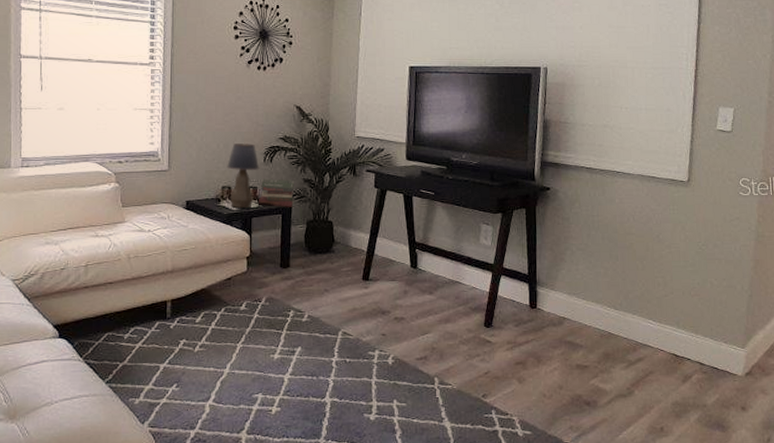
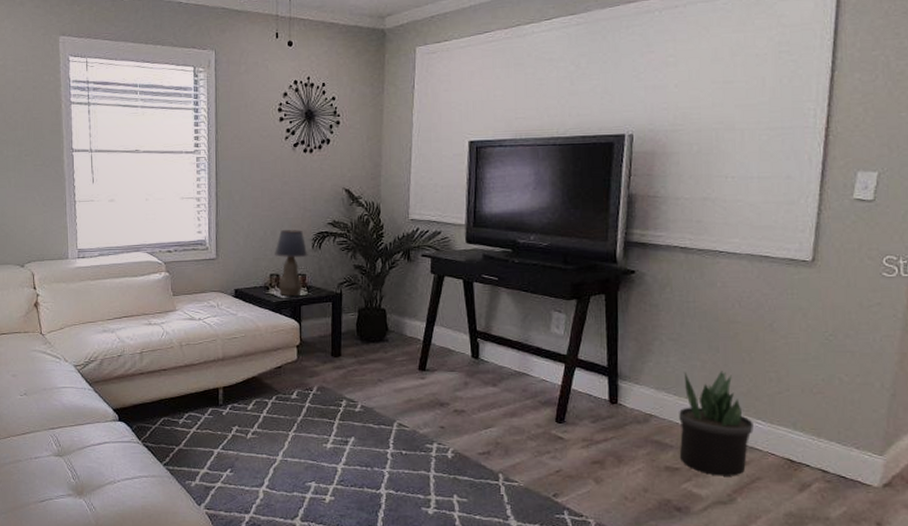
books: present [259,178,295,207] -> none [308,265,345,295]
planter: none [587,277,646,372] -> present [679,371,754,476]

